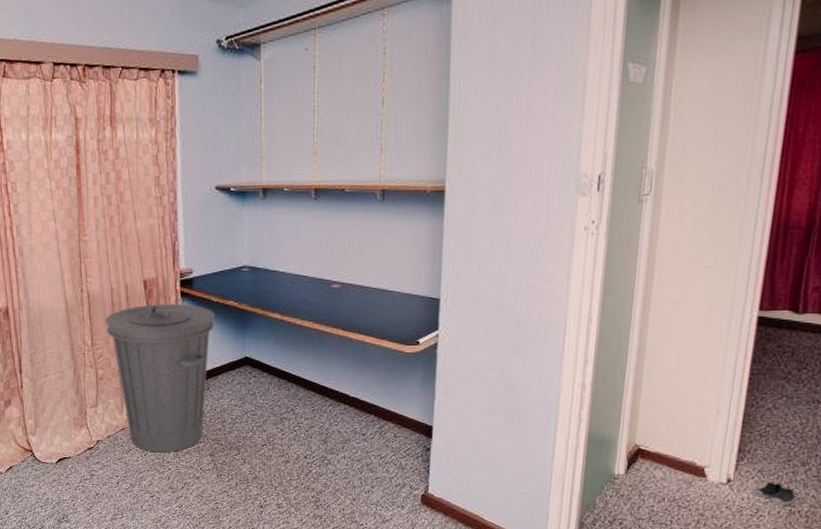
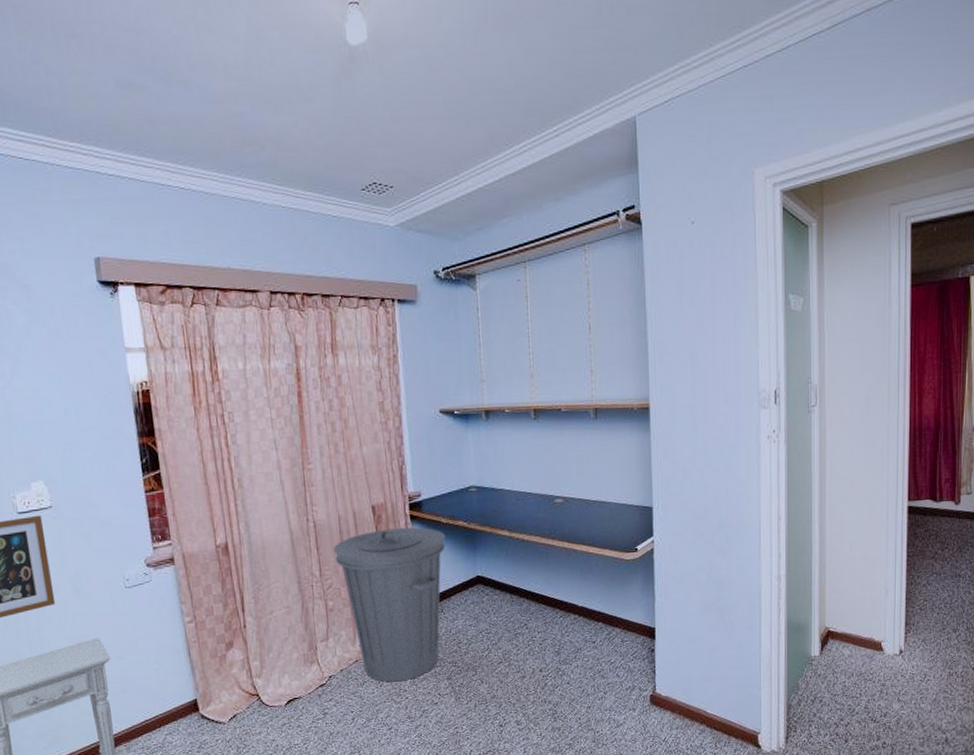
sneaker: present [752,481,796,506] -> none [920,649,952,669]

